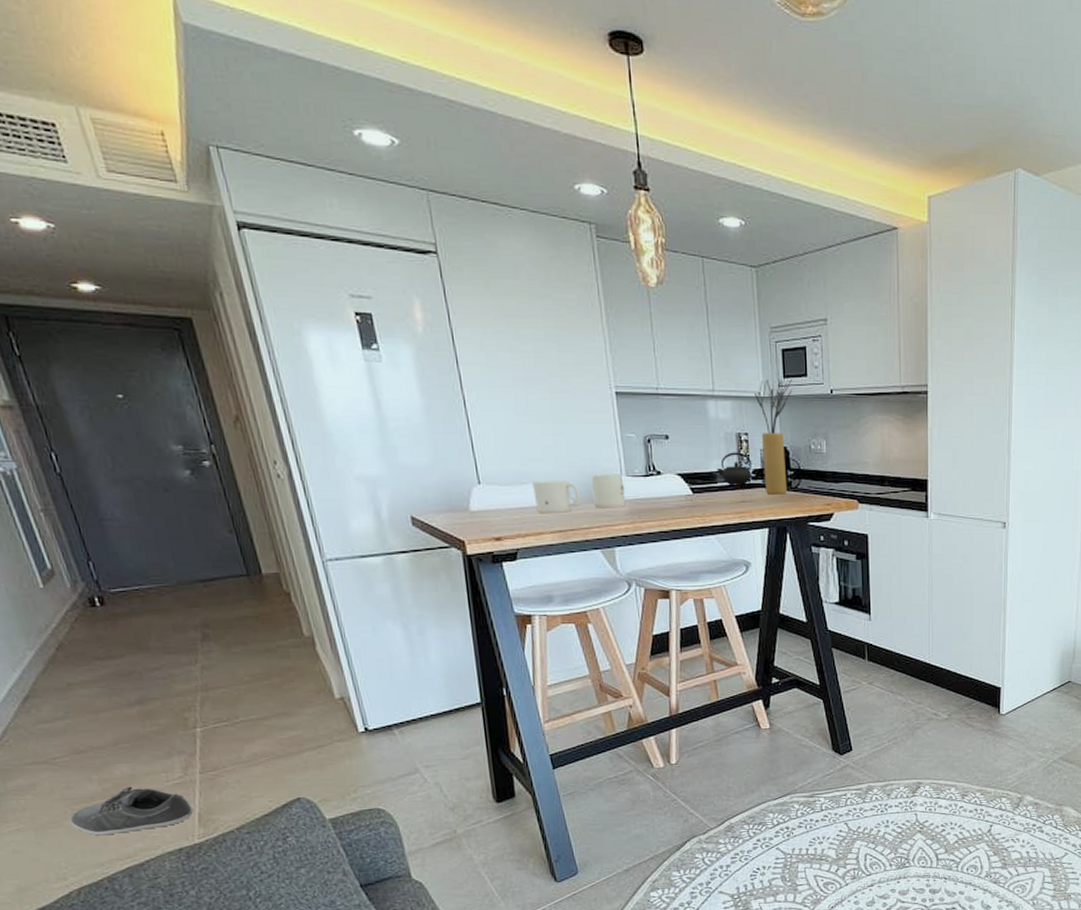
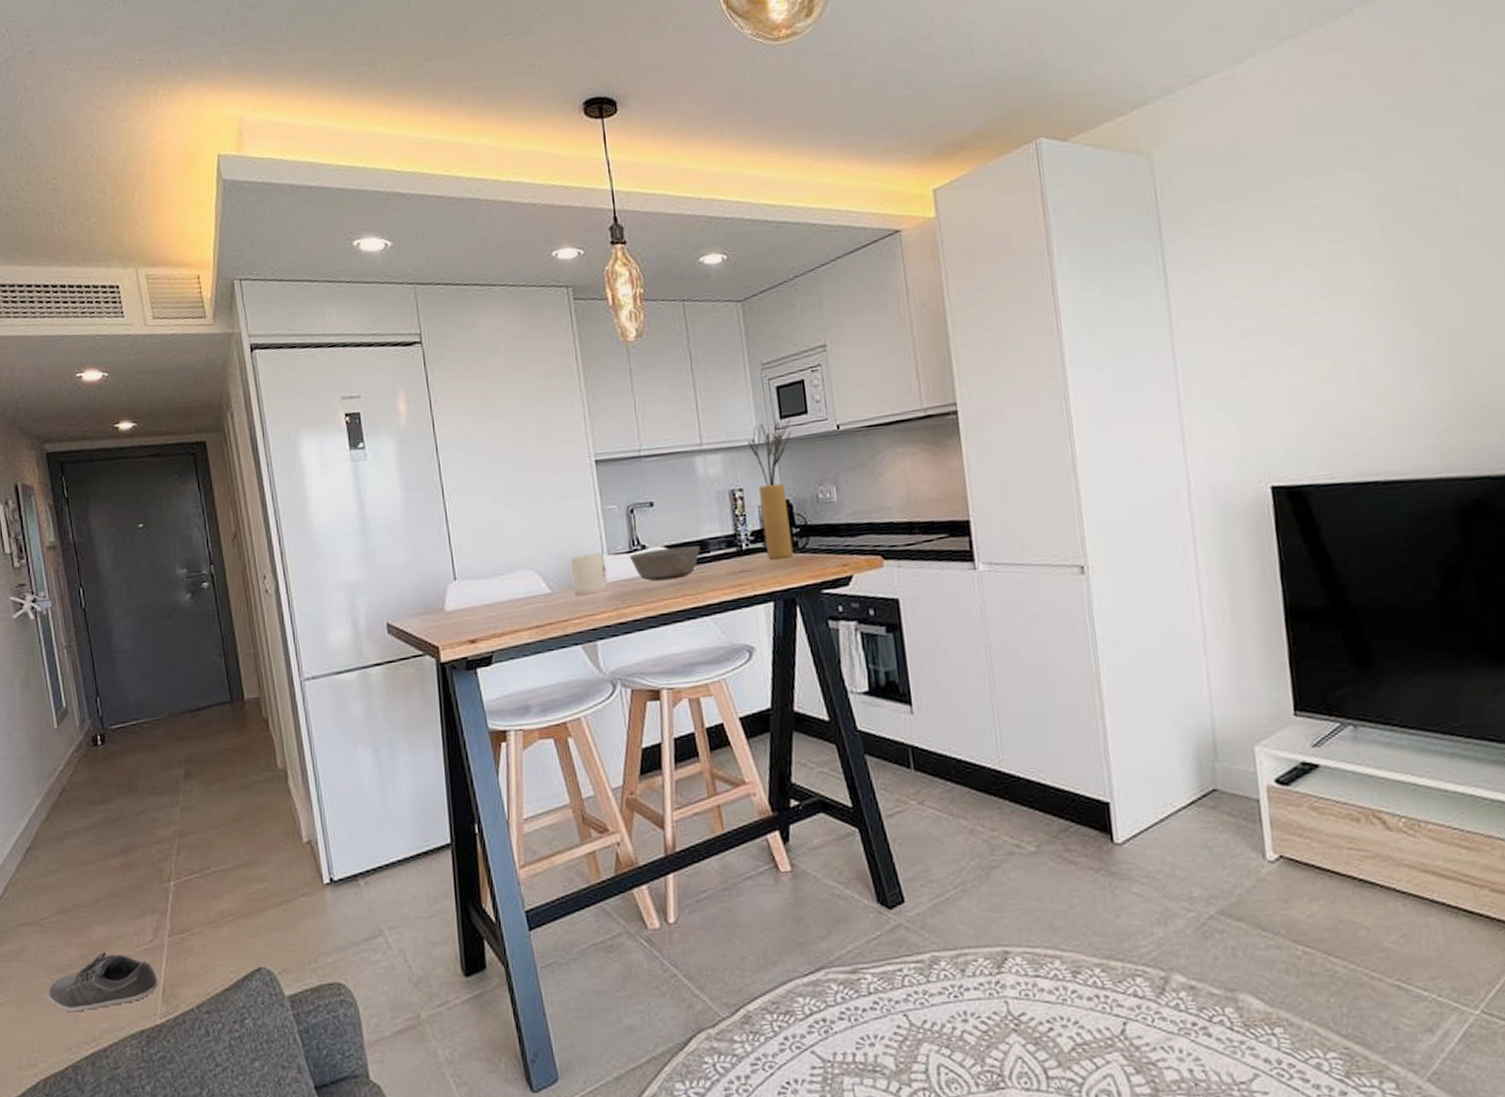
mug: present [532,481,581,514] -> none [509,567,559,609]
bowl: none [645,477,709,503] -> present [629,546,701,582]
kettle: present [717,452,753,485] -> none [709,512,750,553]

